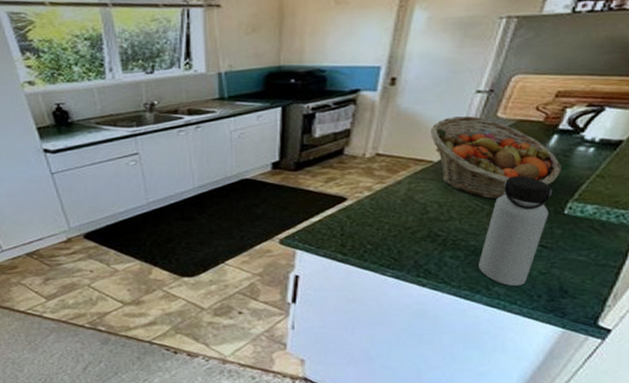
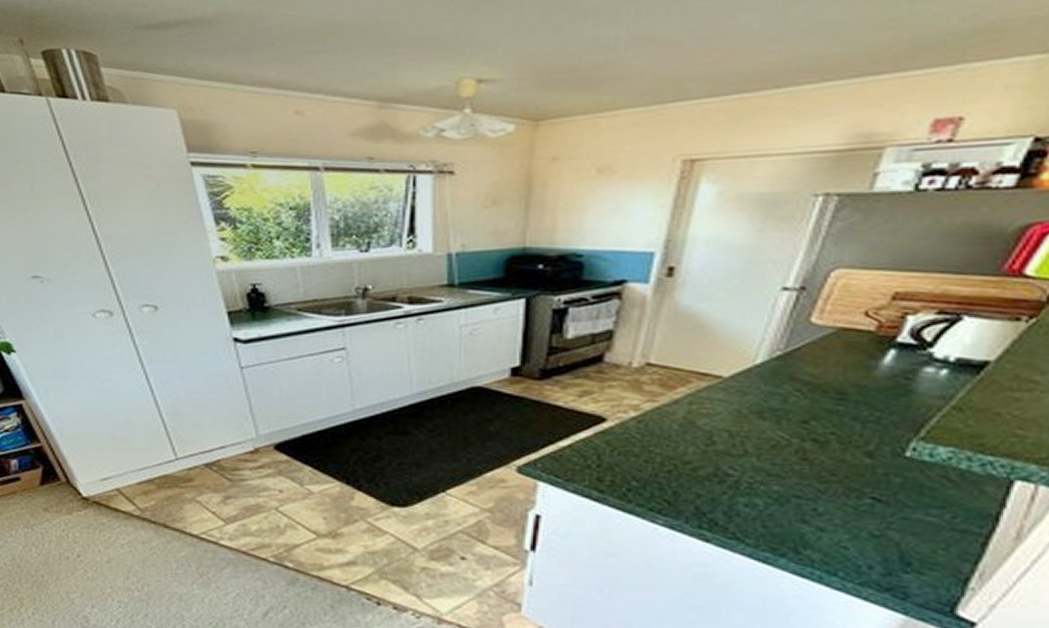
fruit basket: present [430,115,561,200] -> none [719,319,901,432]
water bottle: present [479,176,552,286] -> none [784,401,887,551]

